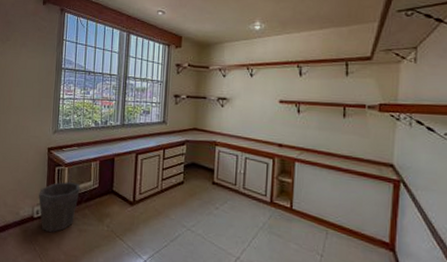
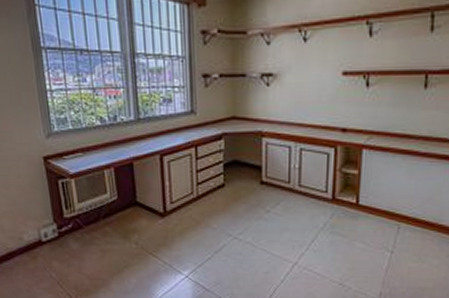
waste bin: present [38,182,80,233] -> none [43,197,95,257]

